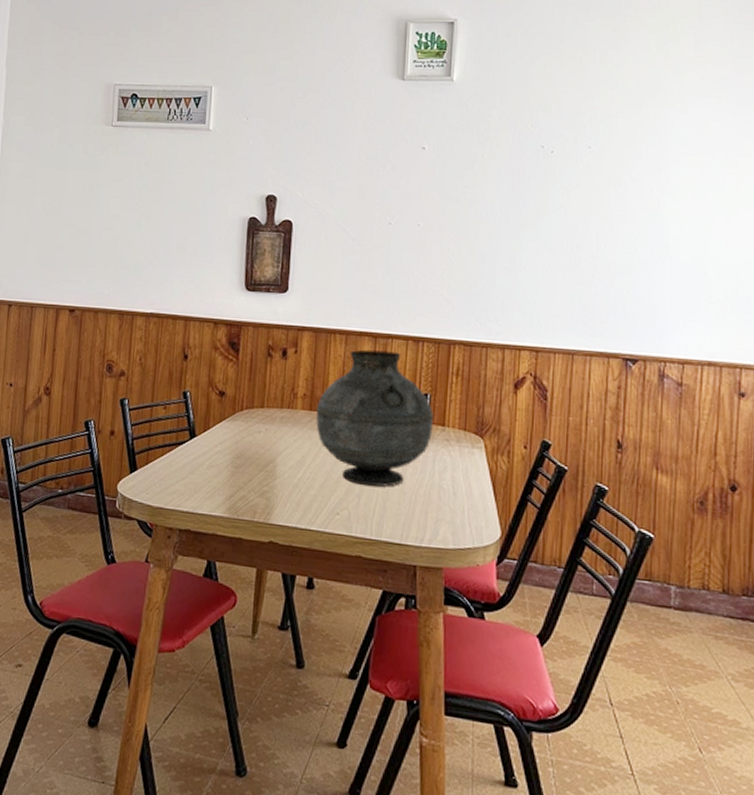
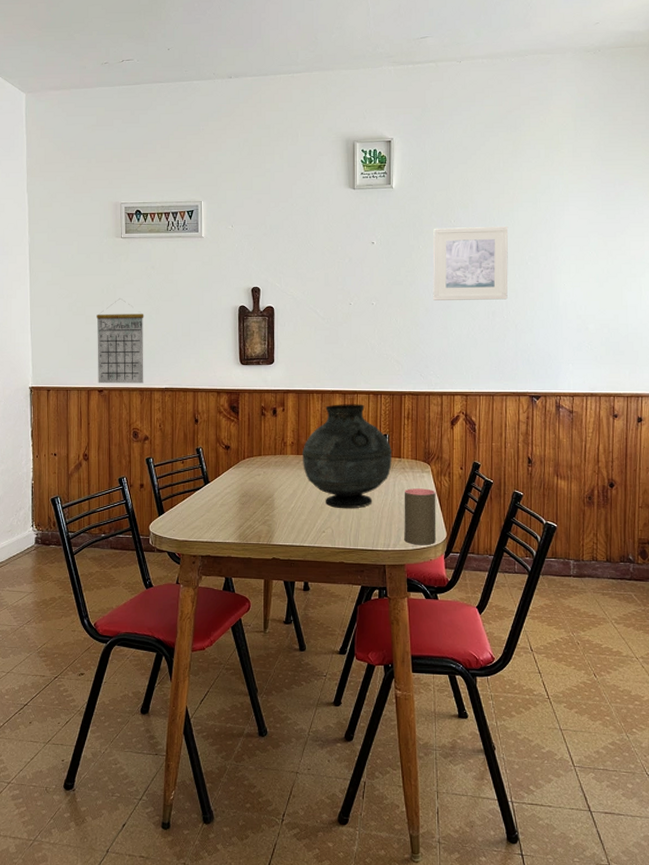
calendar: none [69,199,132,305] -> present [96,299,144,384]
cup: none [443,467,489,545] -> present [404,488,436,545]
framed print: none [498,133,604,230] -> present [433,225,509,300]

